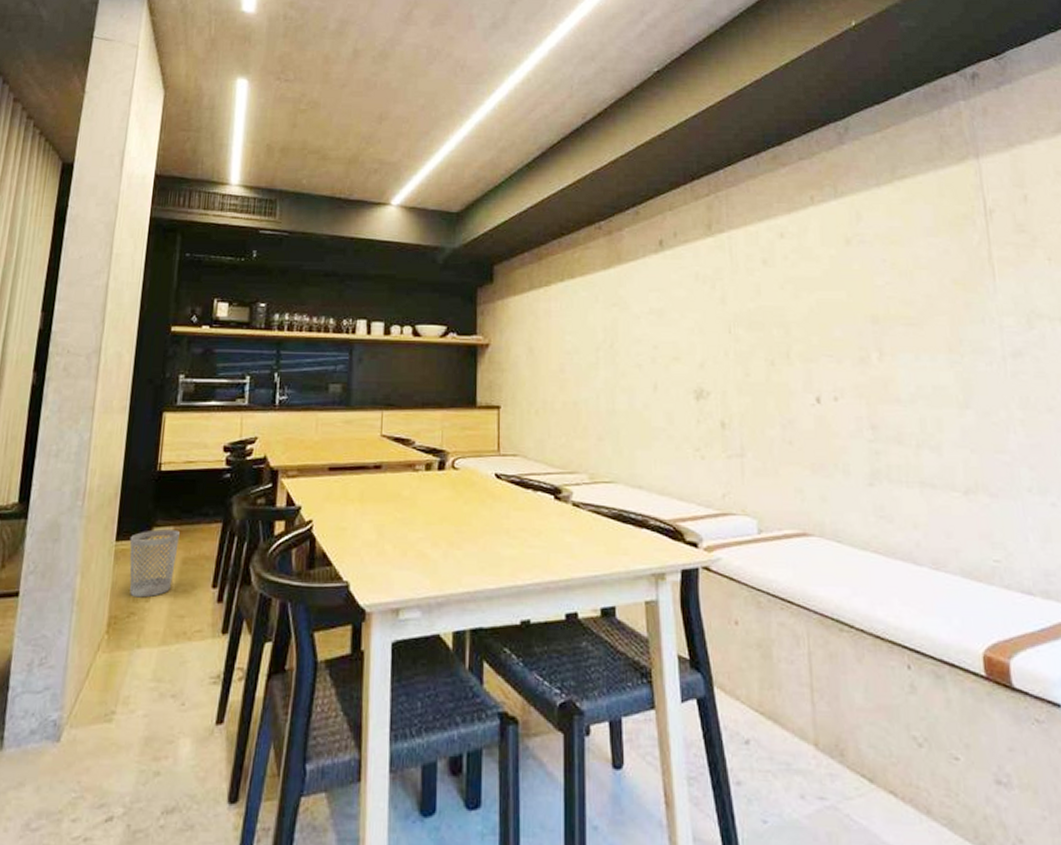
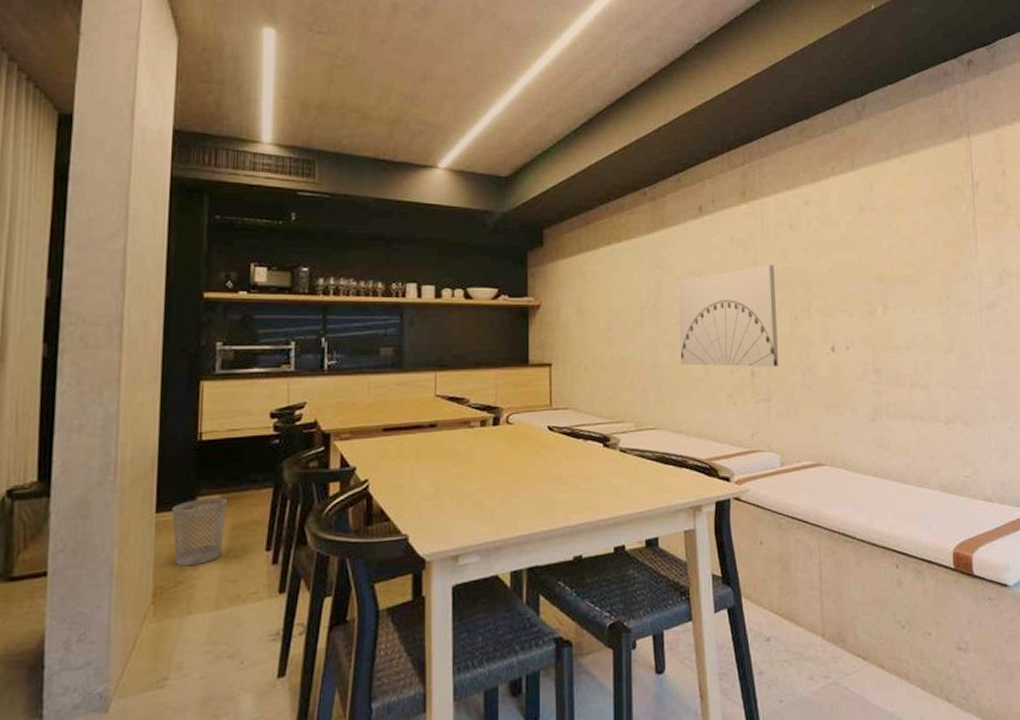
wall art: none [637,303,754,418] -> present [678,264,779,367]

